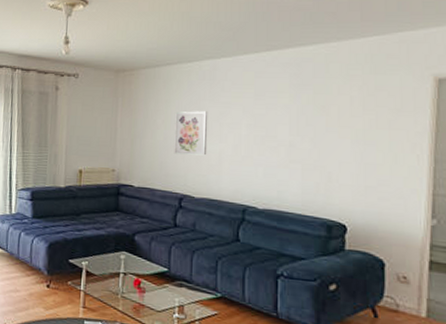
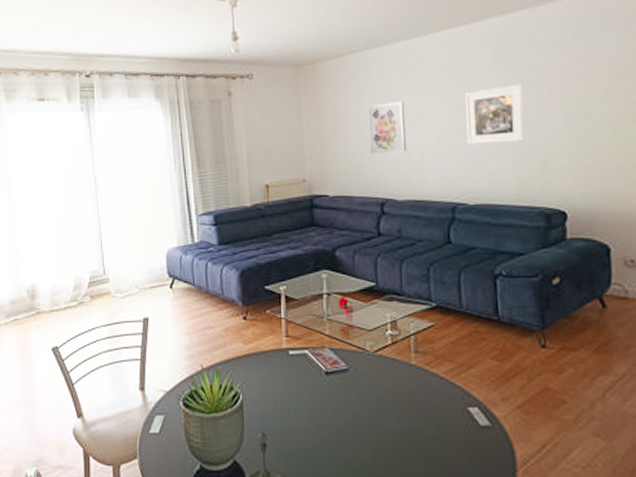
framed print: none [261,107,315,158] -> present [465,84,525,144]

